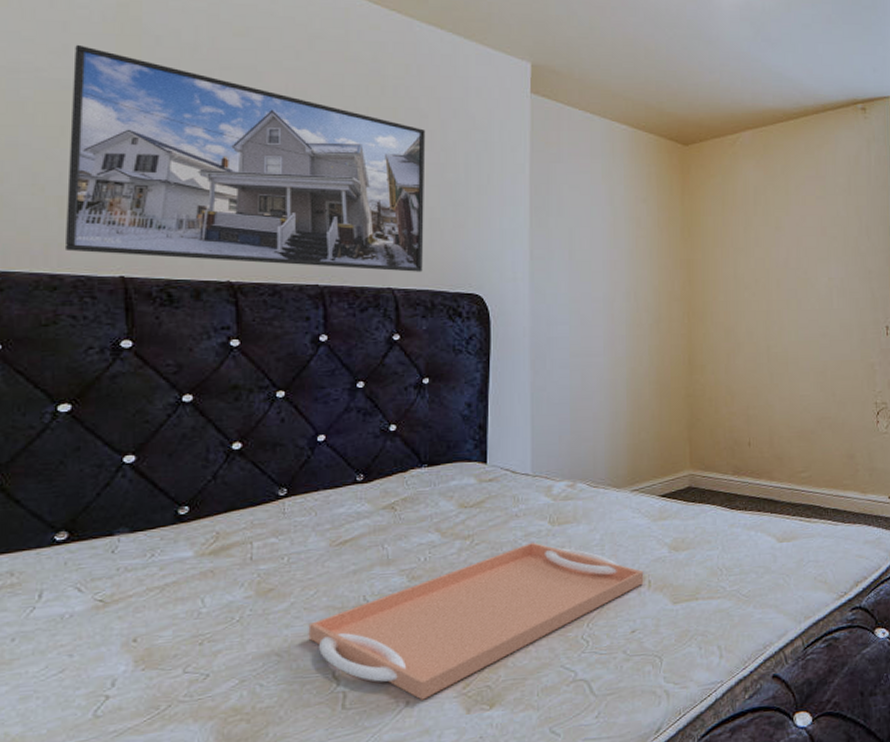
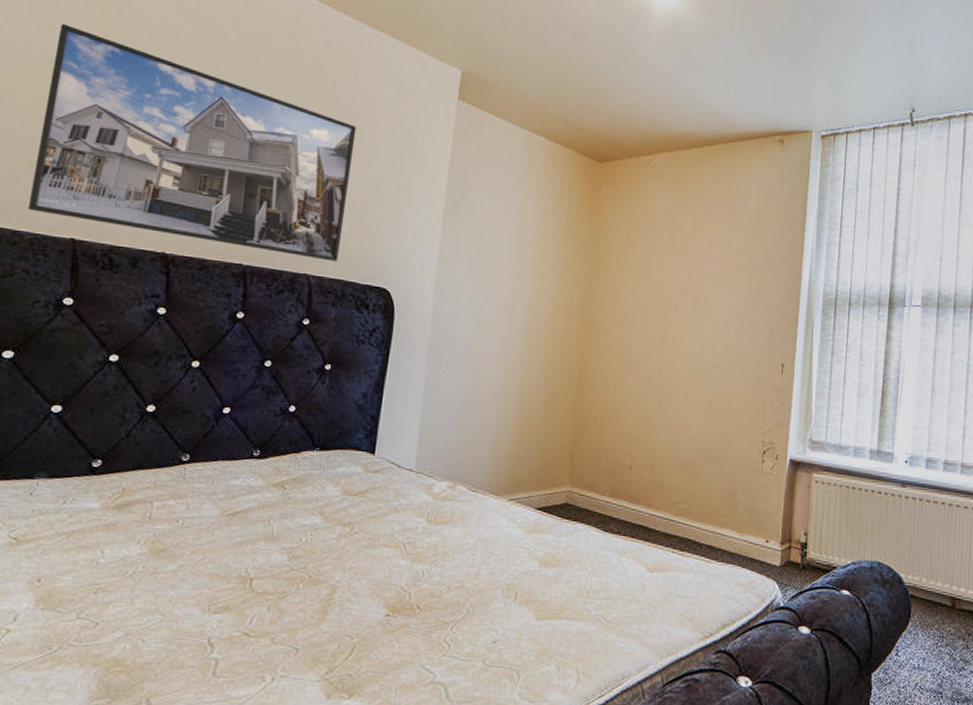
serving tray: present [308,542,644,700] -> none [191,537,512,679]

